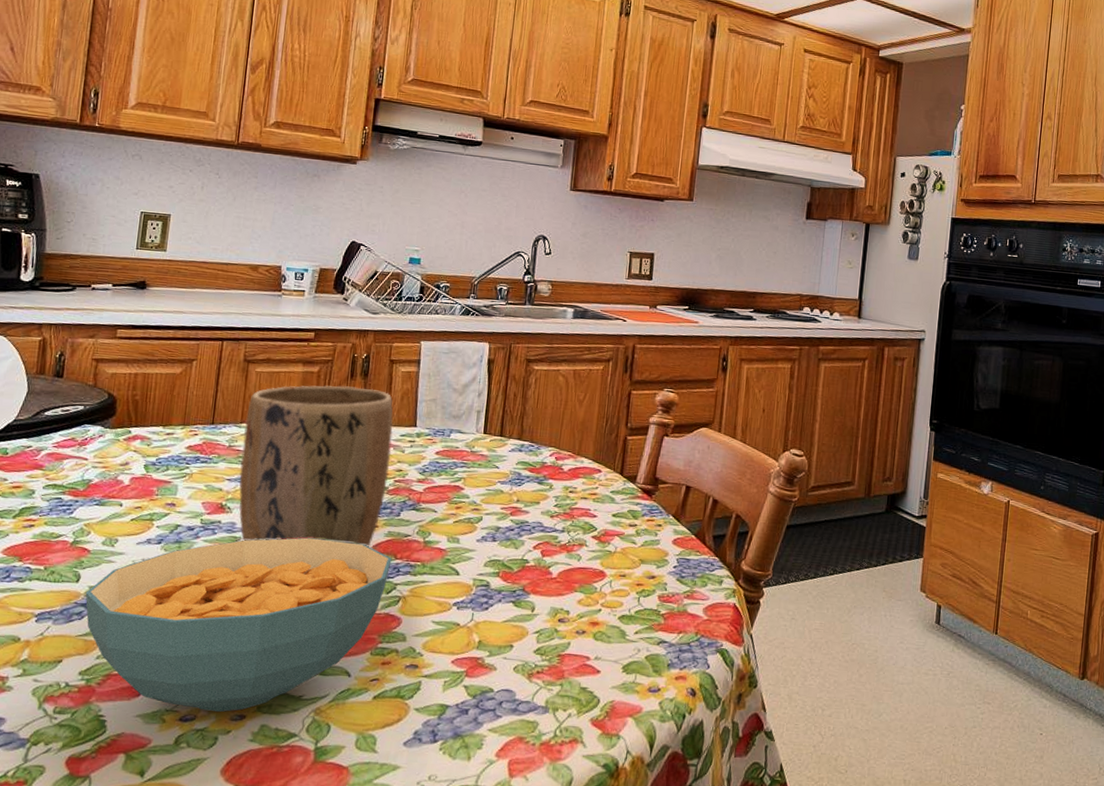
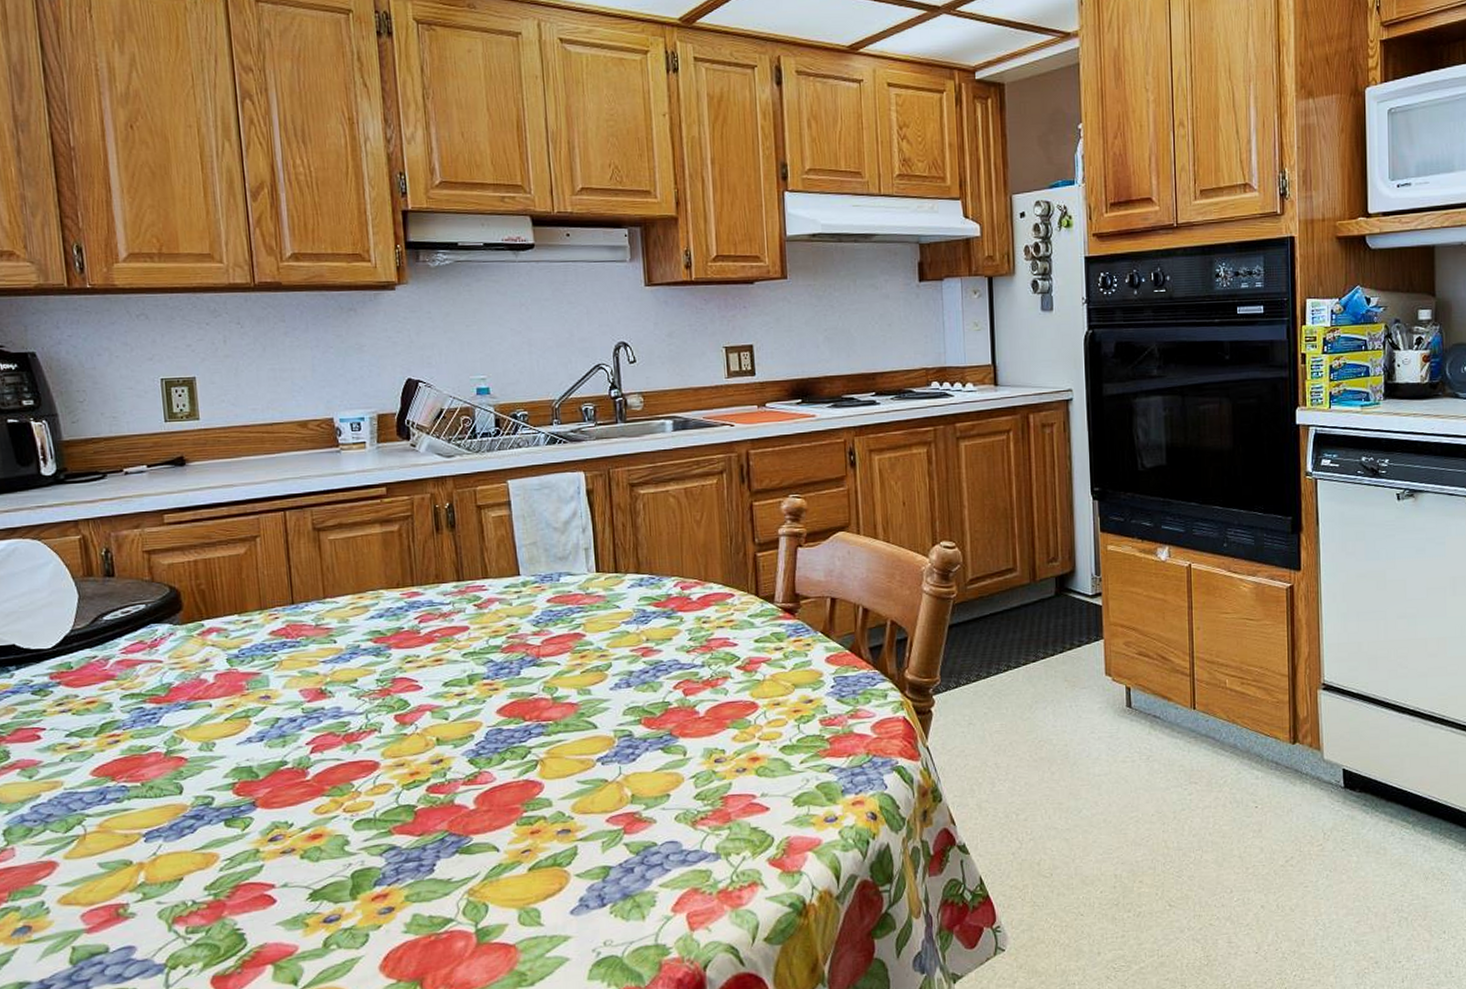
cereal bowl: present [85,537,392,713] -> none [192,709,521,909]
plant pot: present [239,385,393,548] -> none [328,540,500,725]

